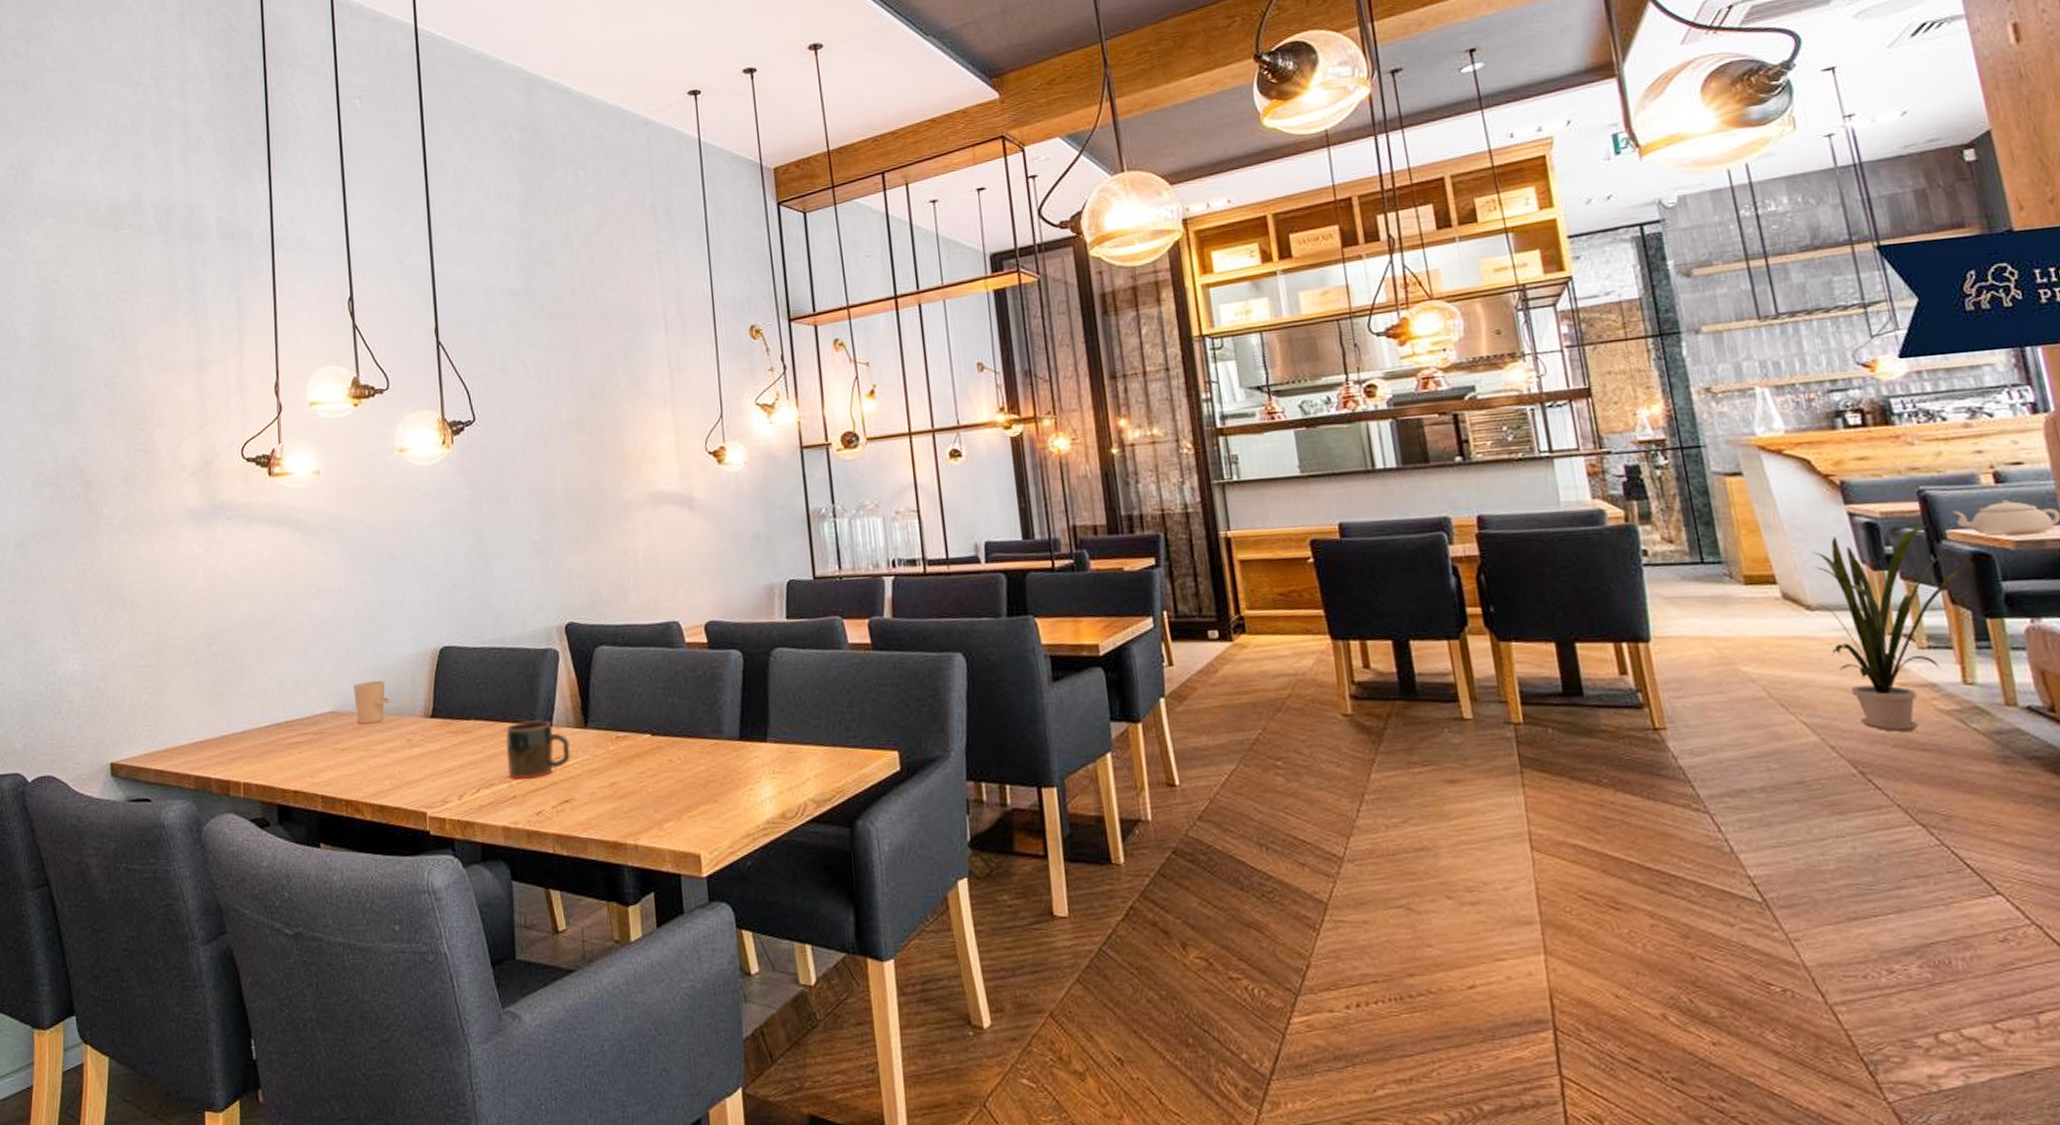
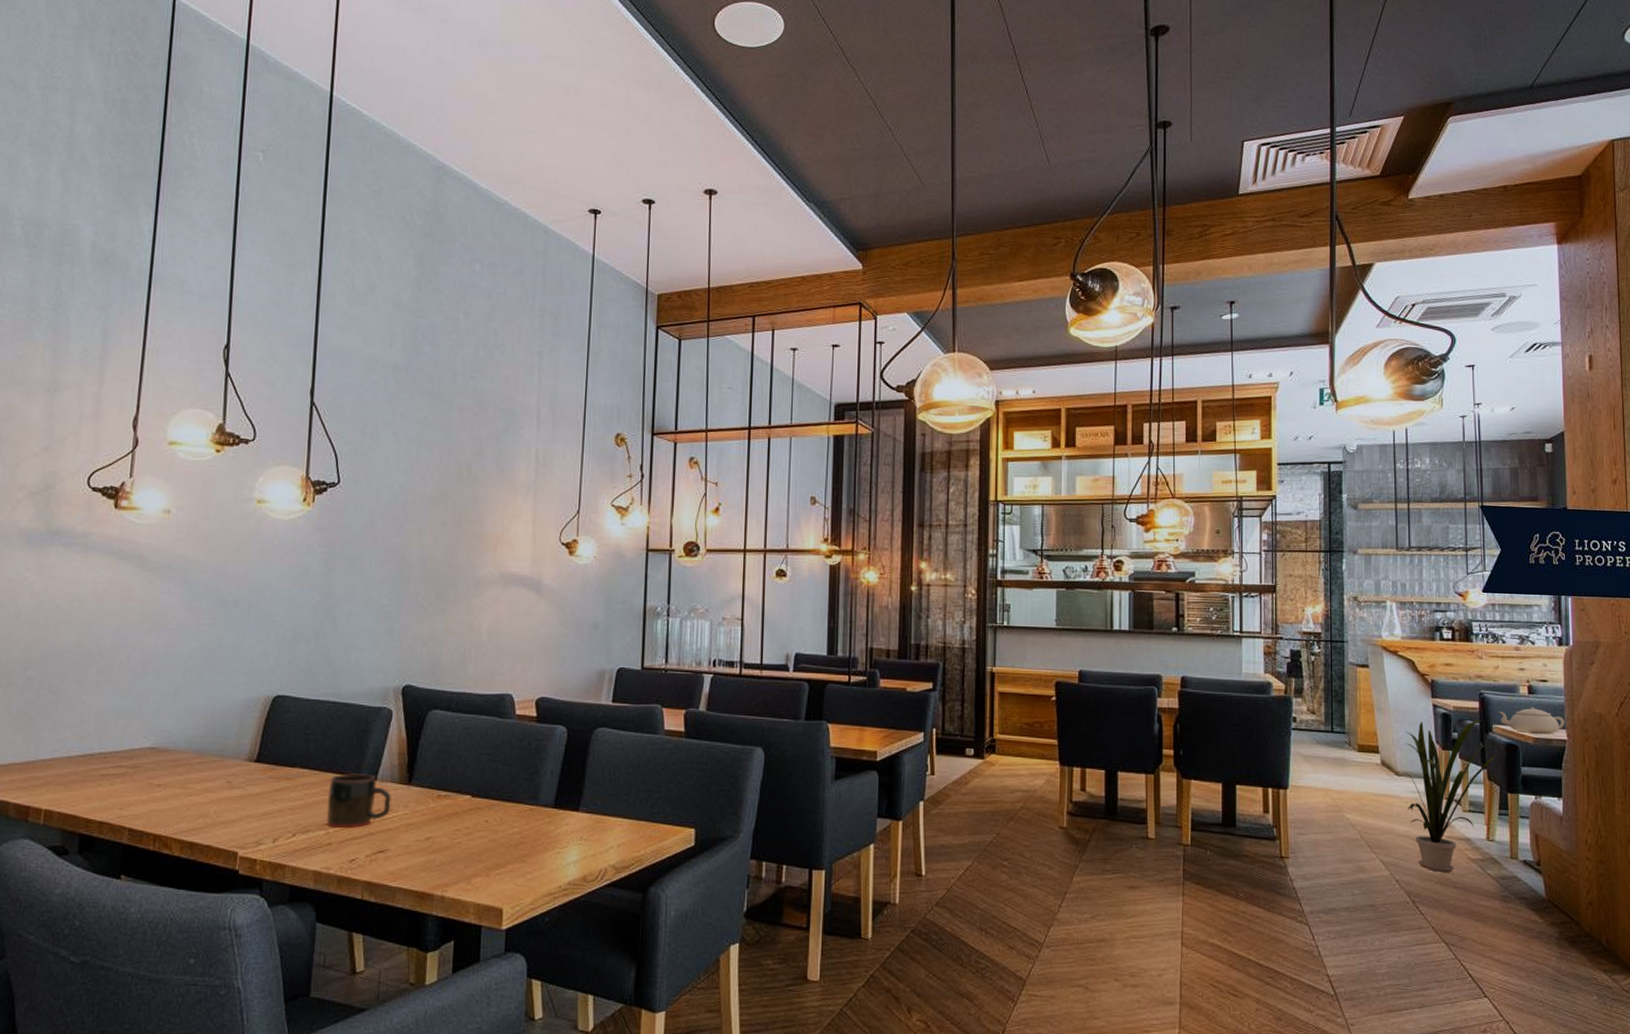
cup: present [354,680,389,726] -> none [177,721,214,764]

